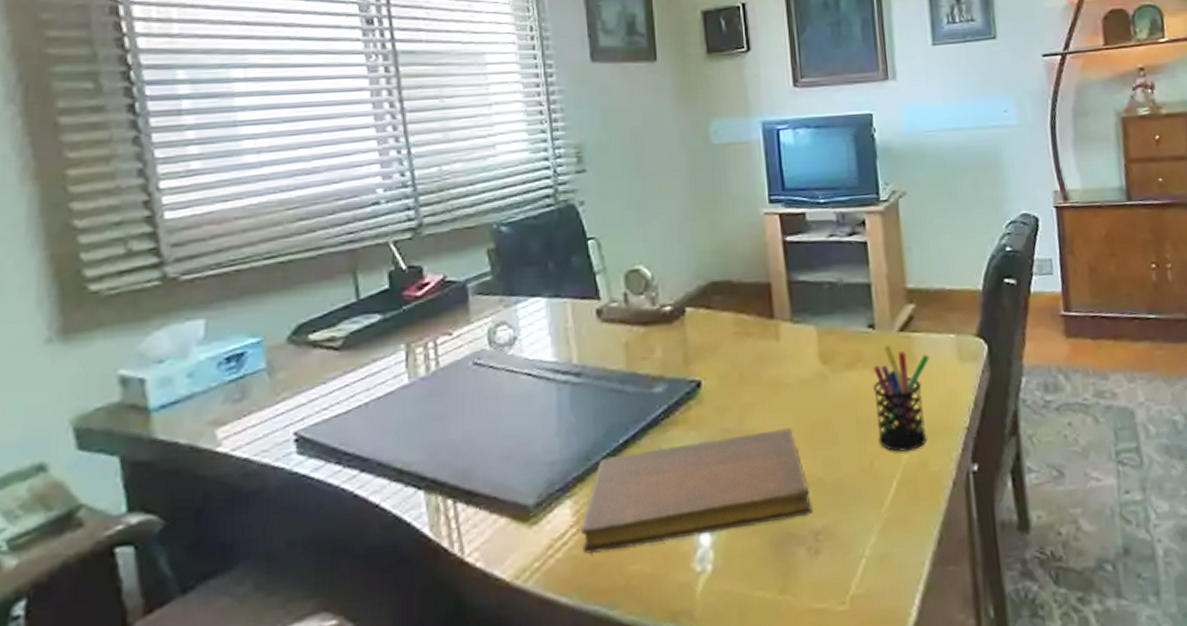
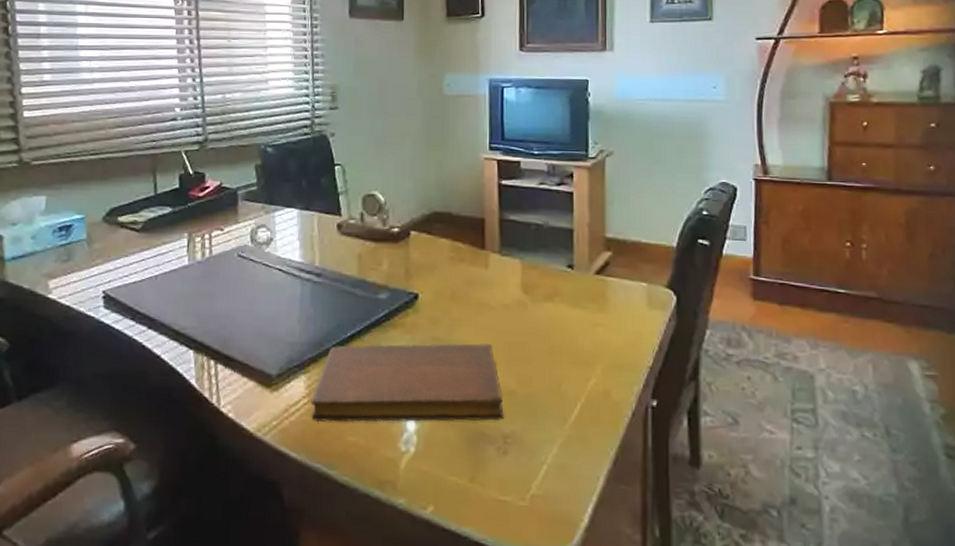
pen holder: present [873,345,930,453] -> none [567,285,621,381]

